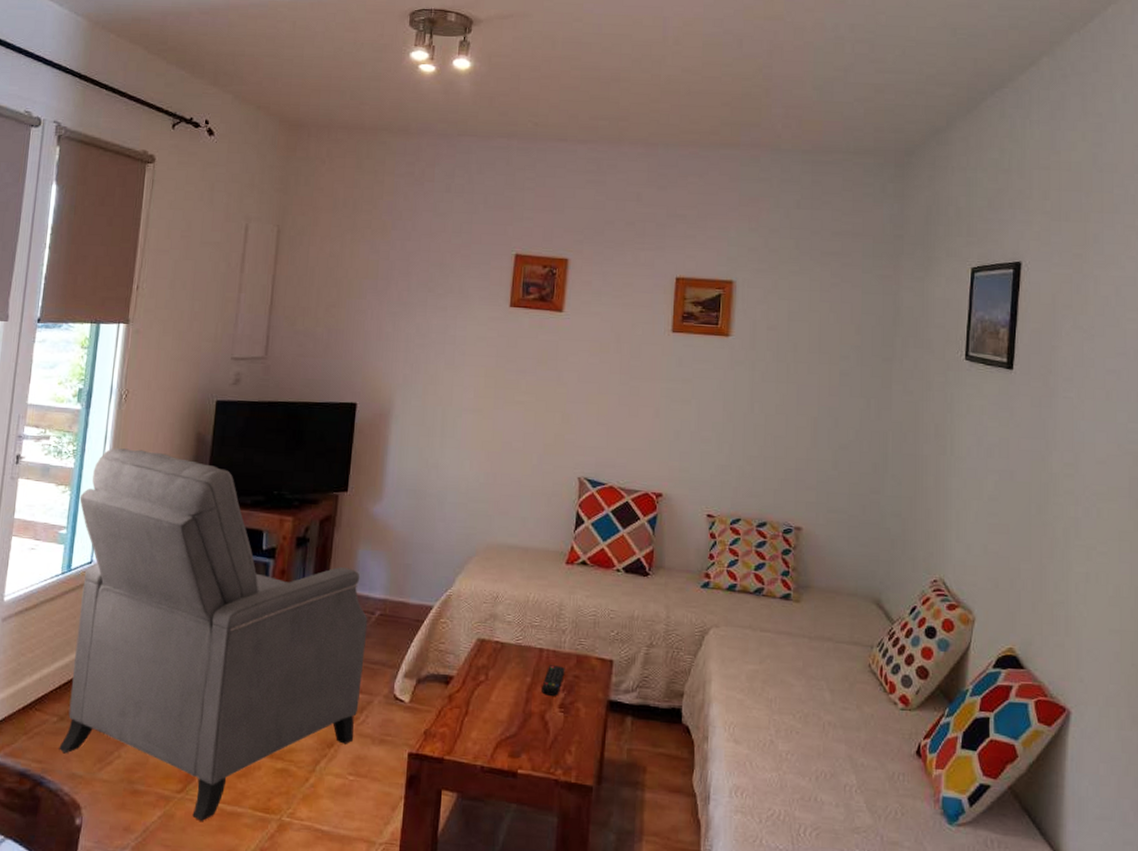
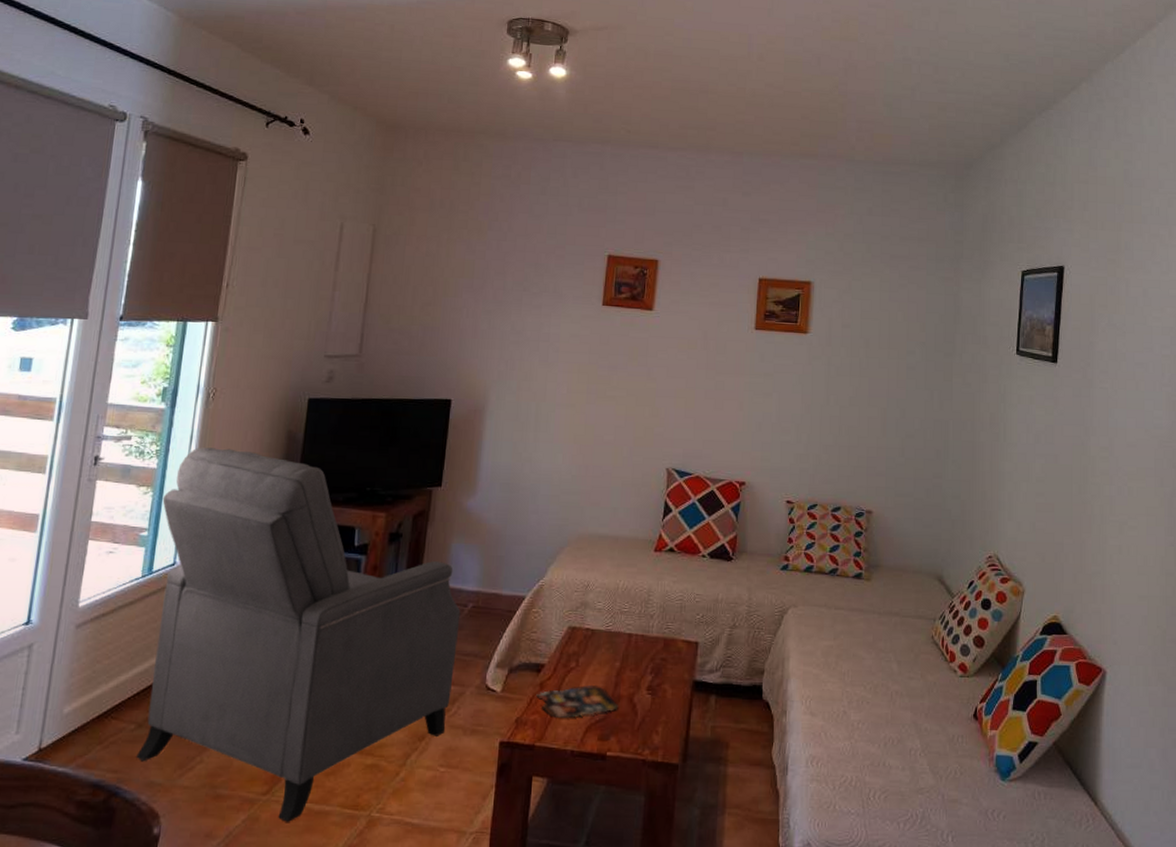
magazine: none [445,699,530,733] -> present [536,684,618,718]
remote control: present [540,665,565,696] -> none [629,649,653,679]

